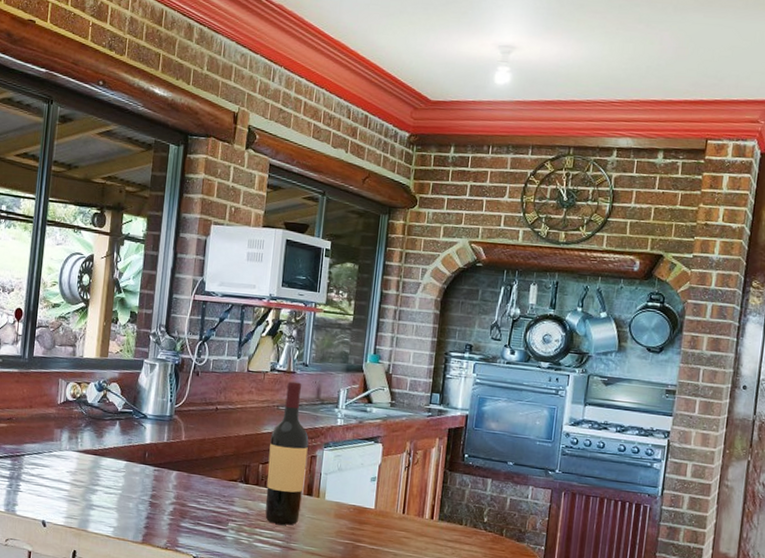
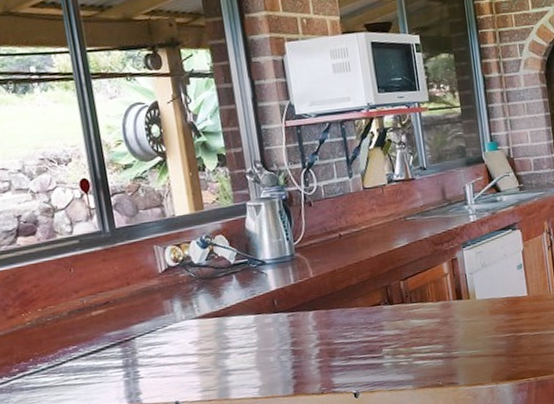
wine bottle: present [265,381,309,525] -> none [404,188,455,337]

